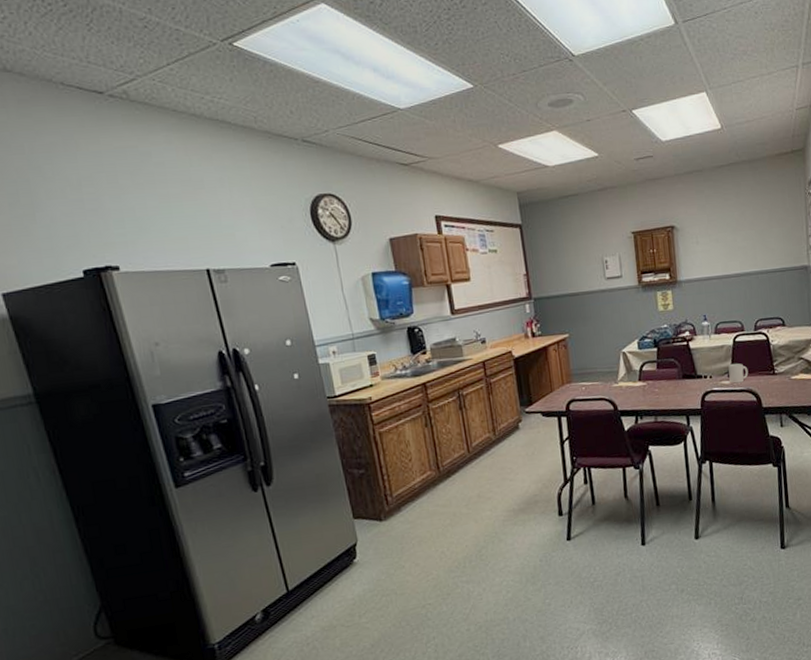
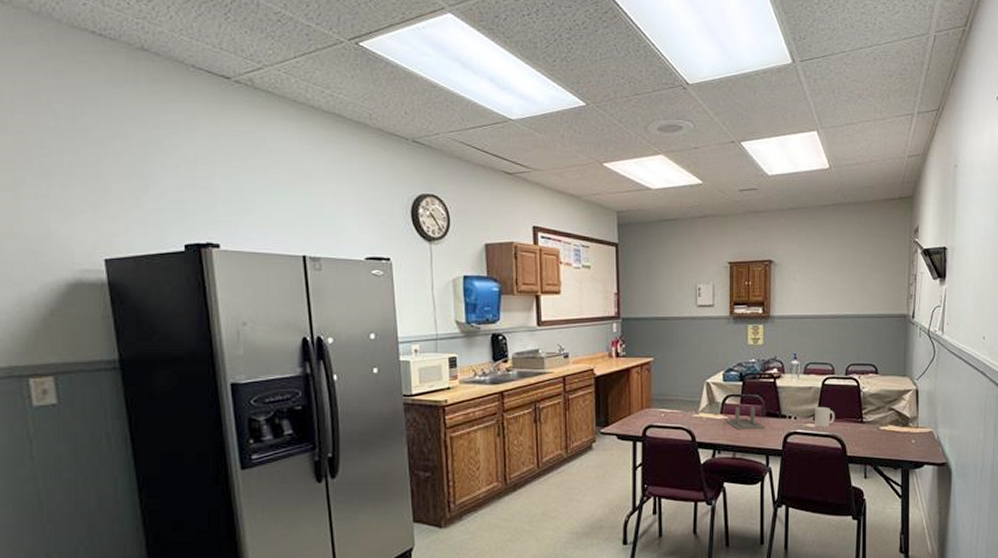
napkin holder: none [644,370,683,395] -> present [725,406,765,430]

